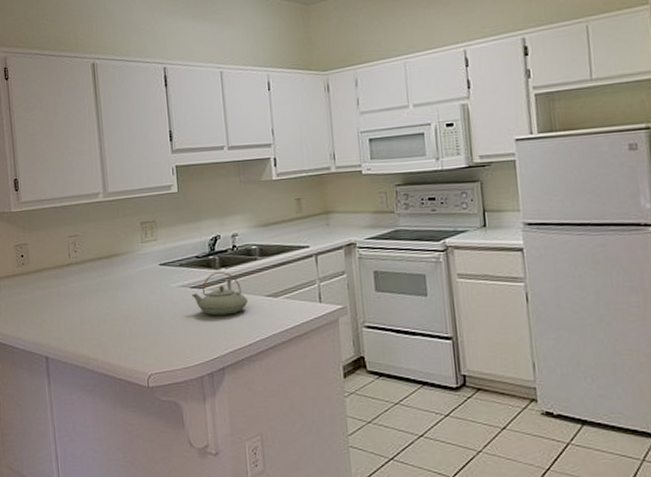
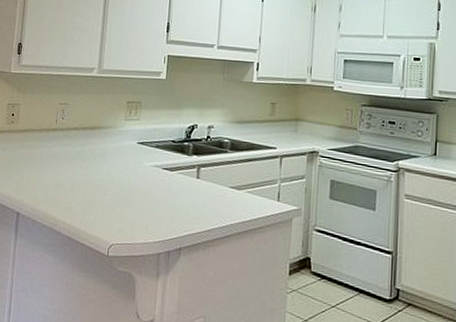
teapot: present [191,271,248,316] -> none [162,157,213,200]

